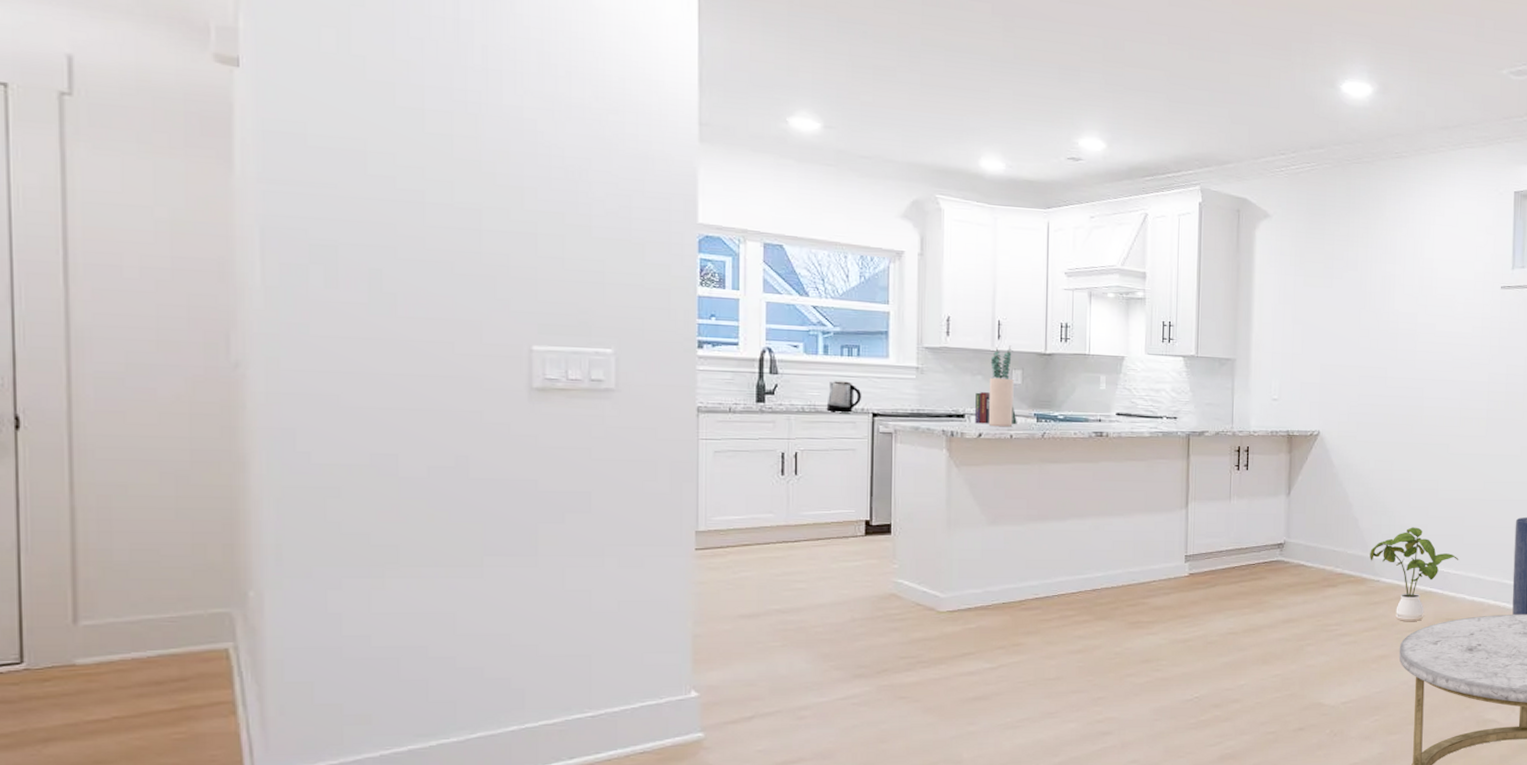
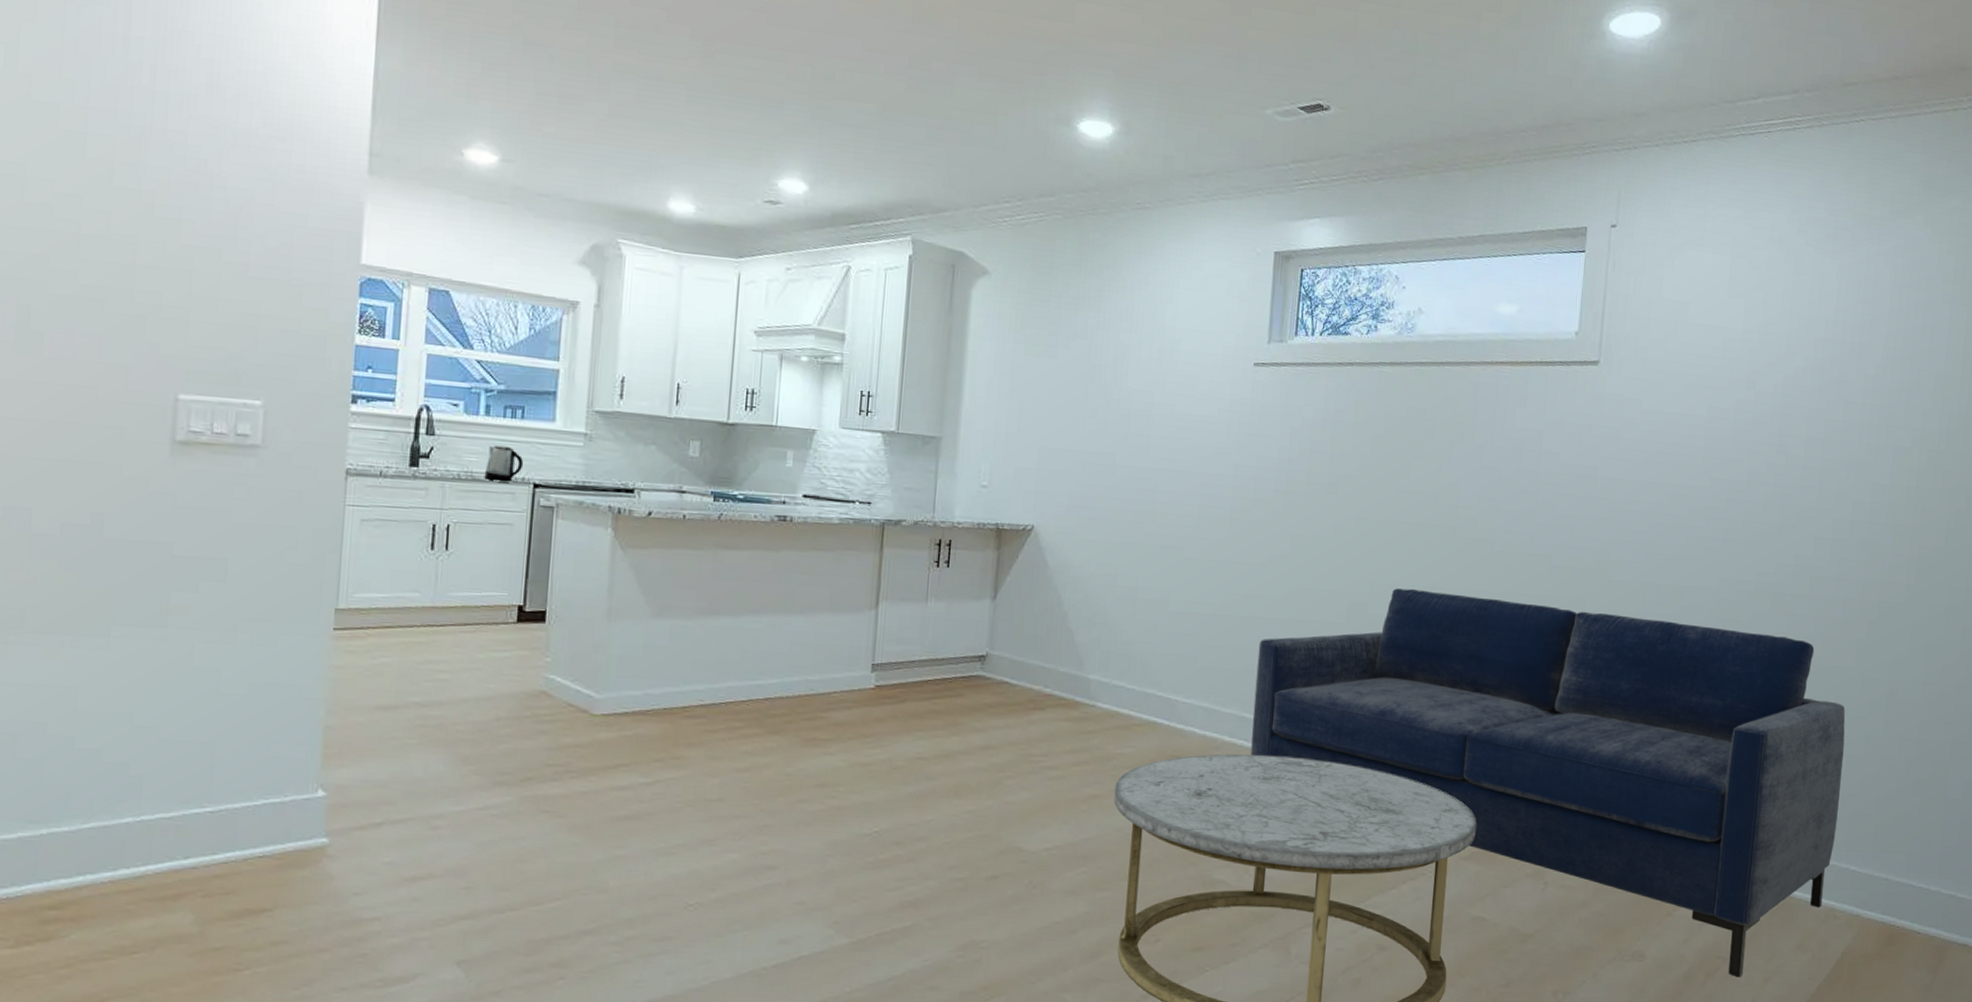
books: present [975,392,1017,425] -> none [645,464,692,504]
vase: present [988,345,1014,428] -> none [659,412,692,506]
house plant: present [1370,527,1459,622] -> none [1085,644,1190,757]

